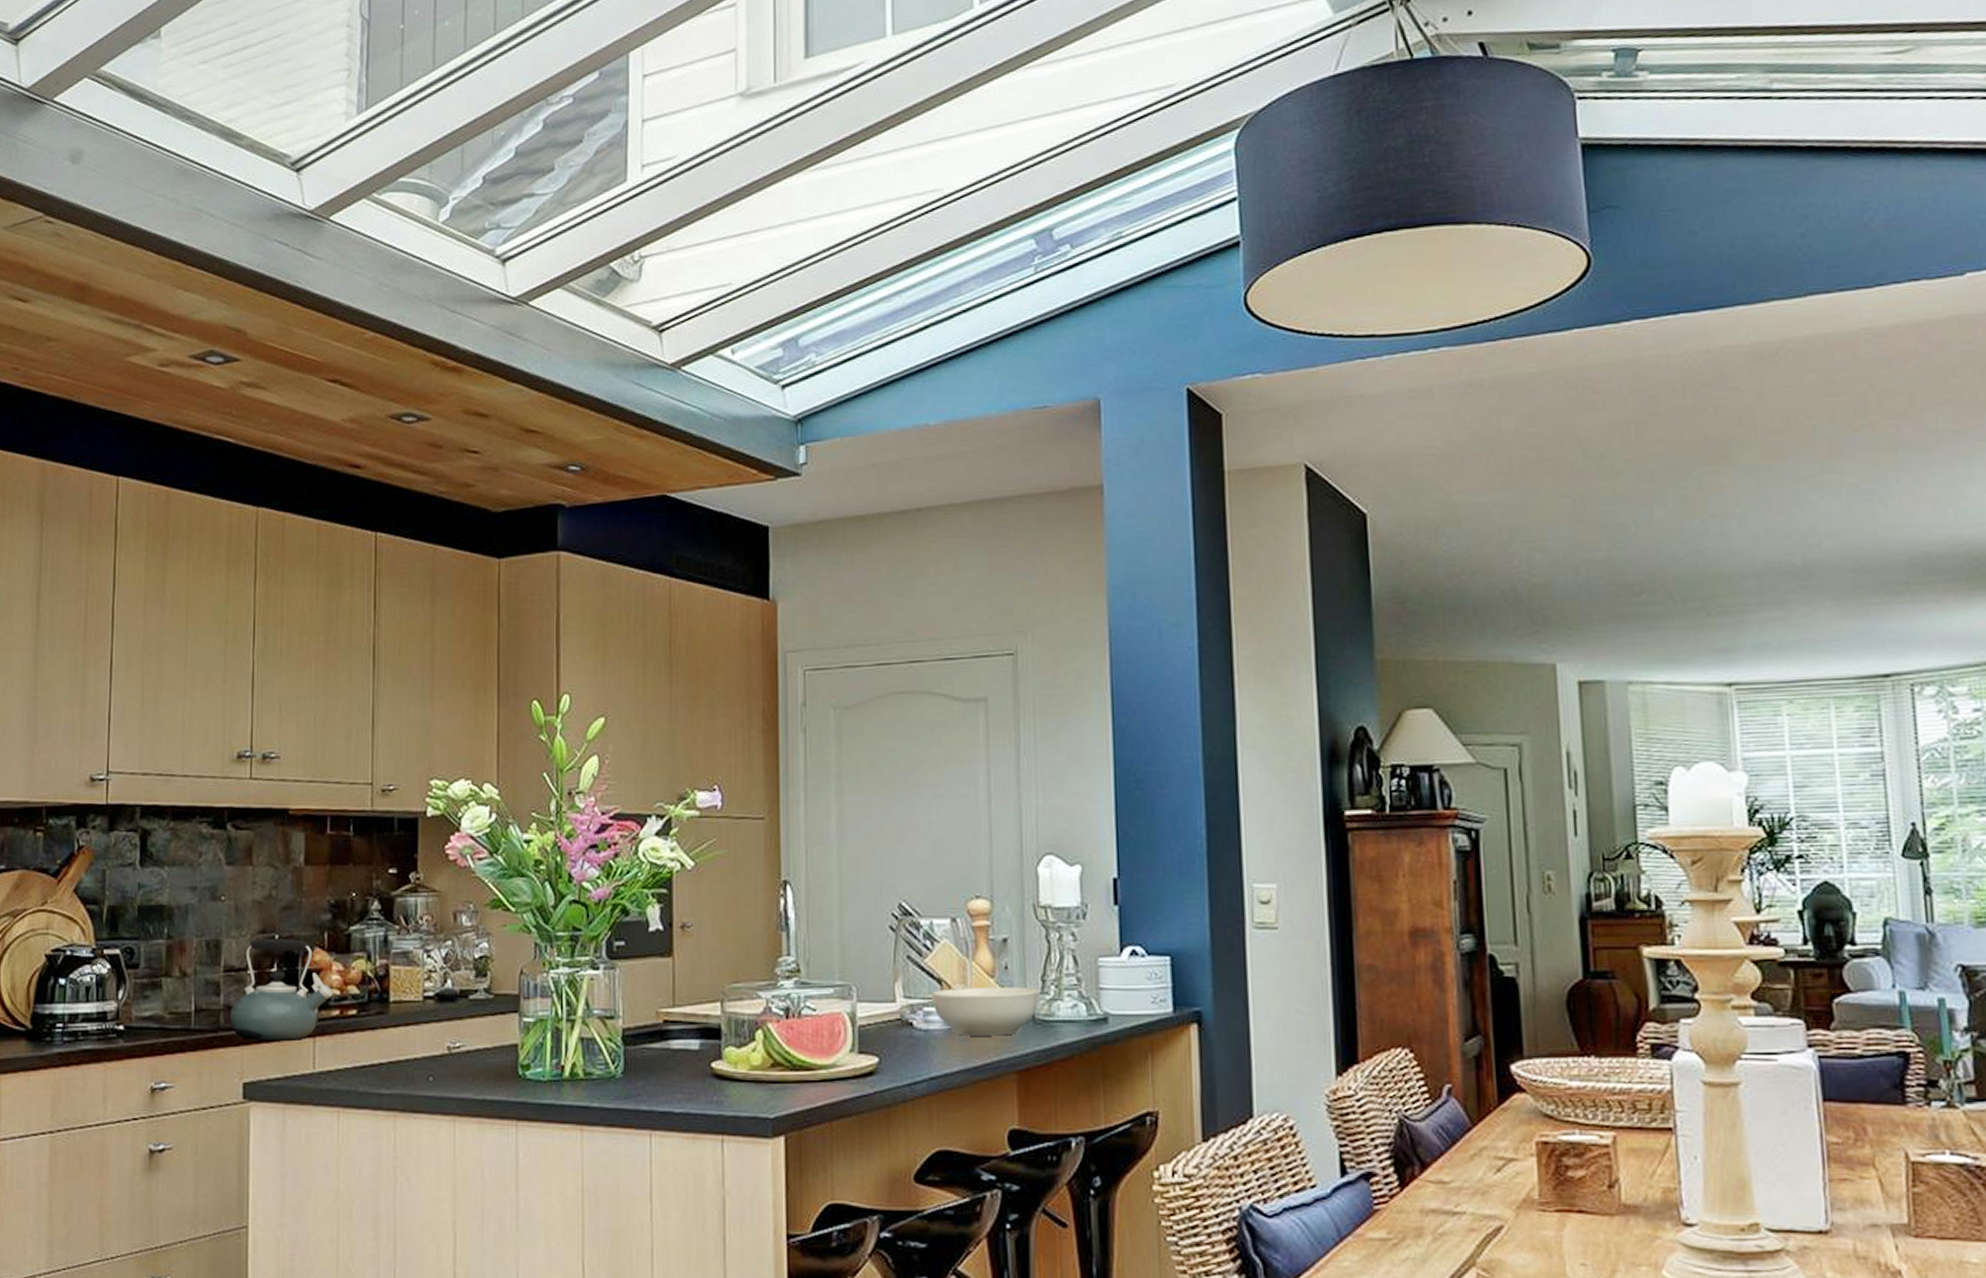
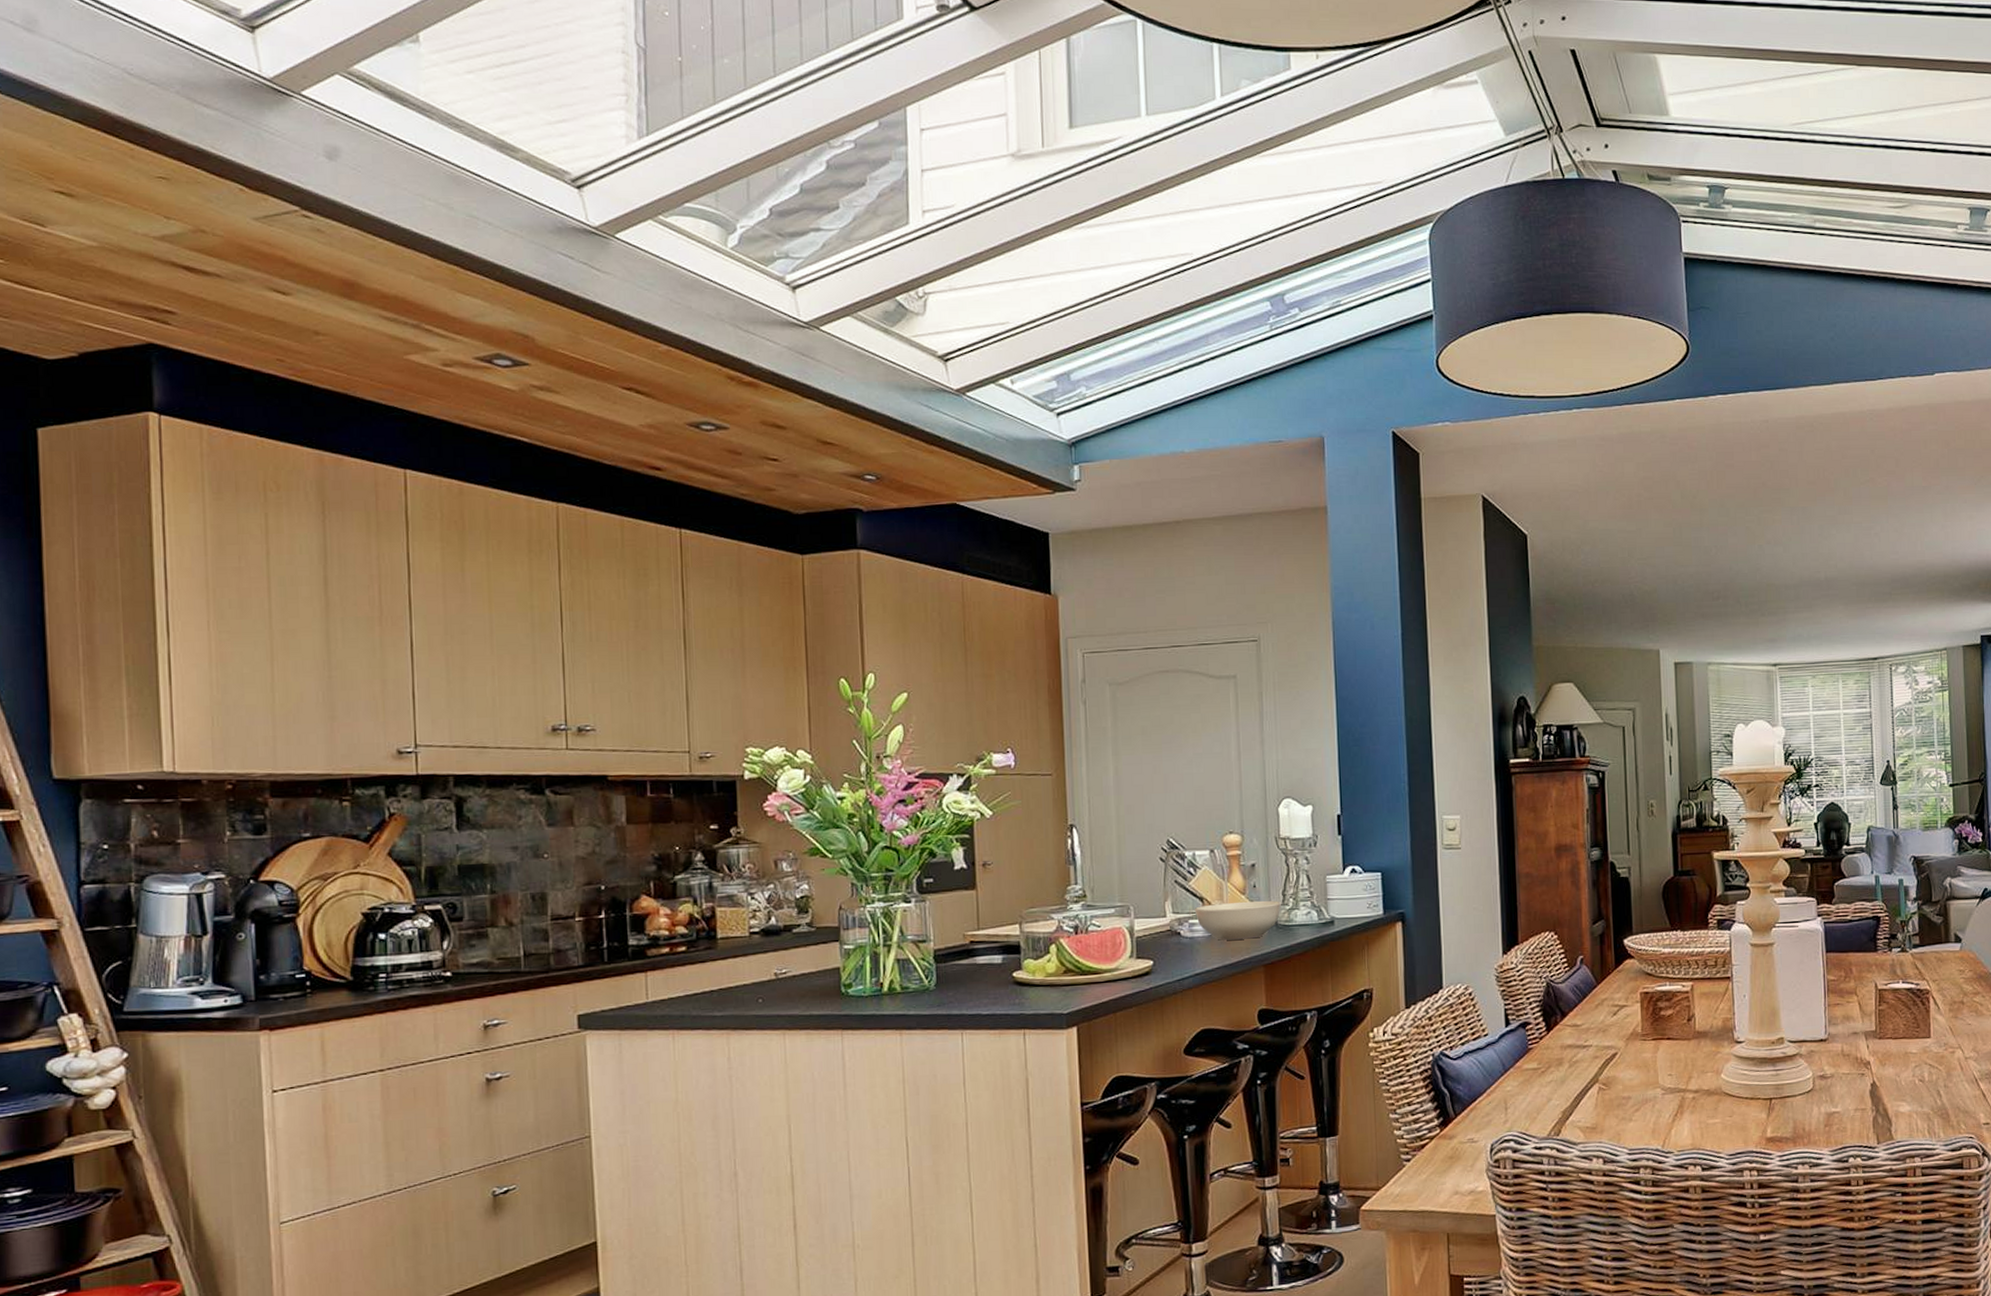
kettle: present [230,939,333,1041] -> none [560,888,662,978]

